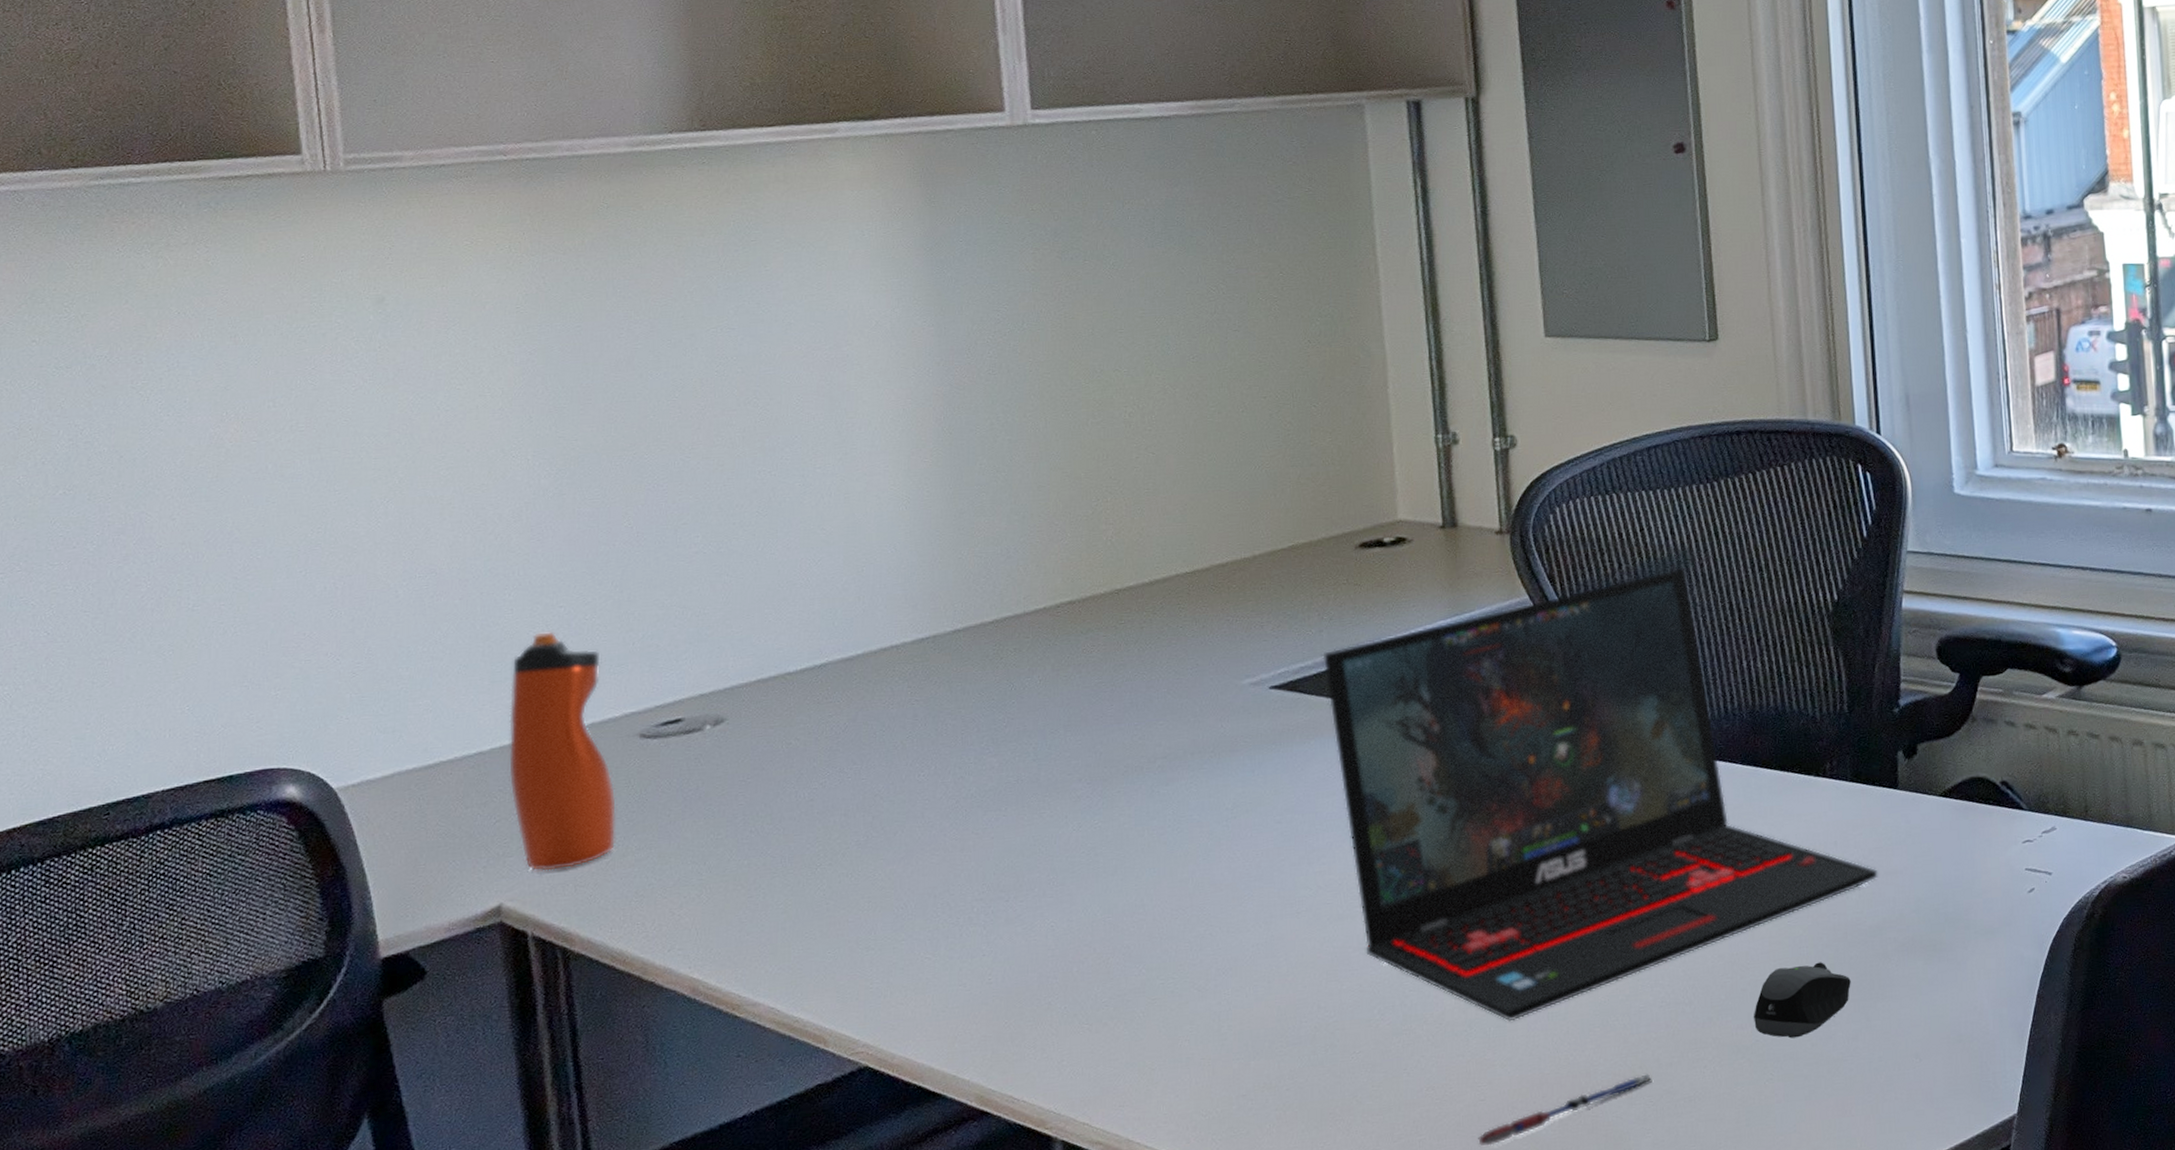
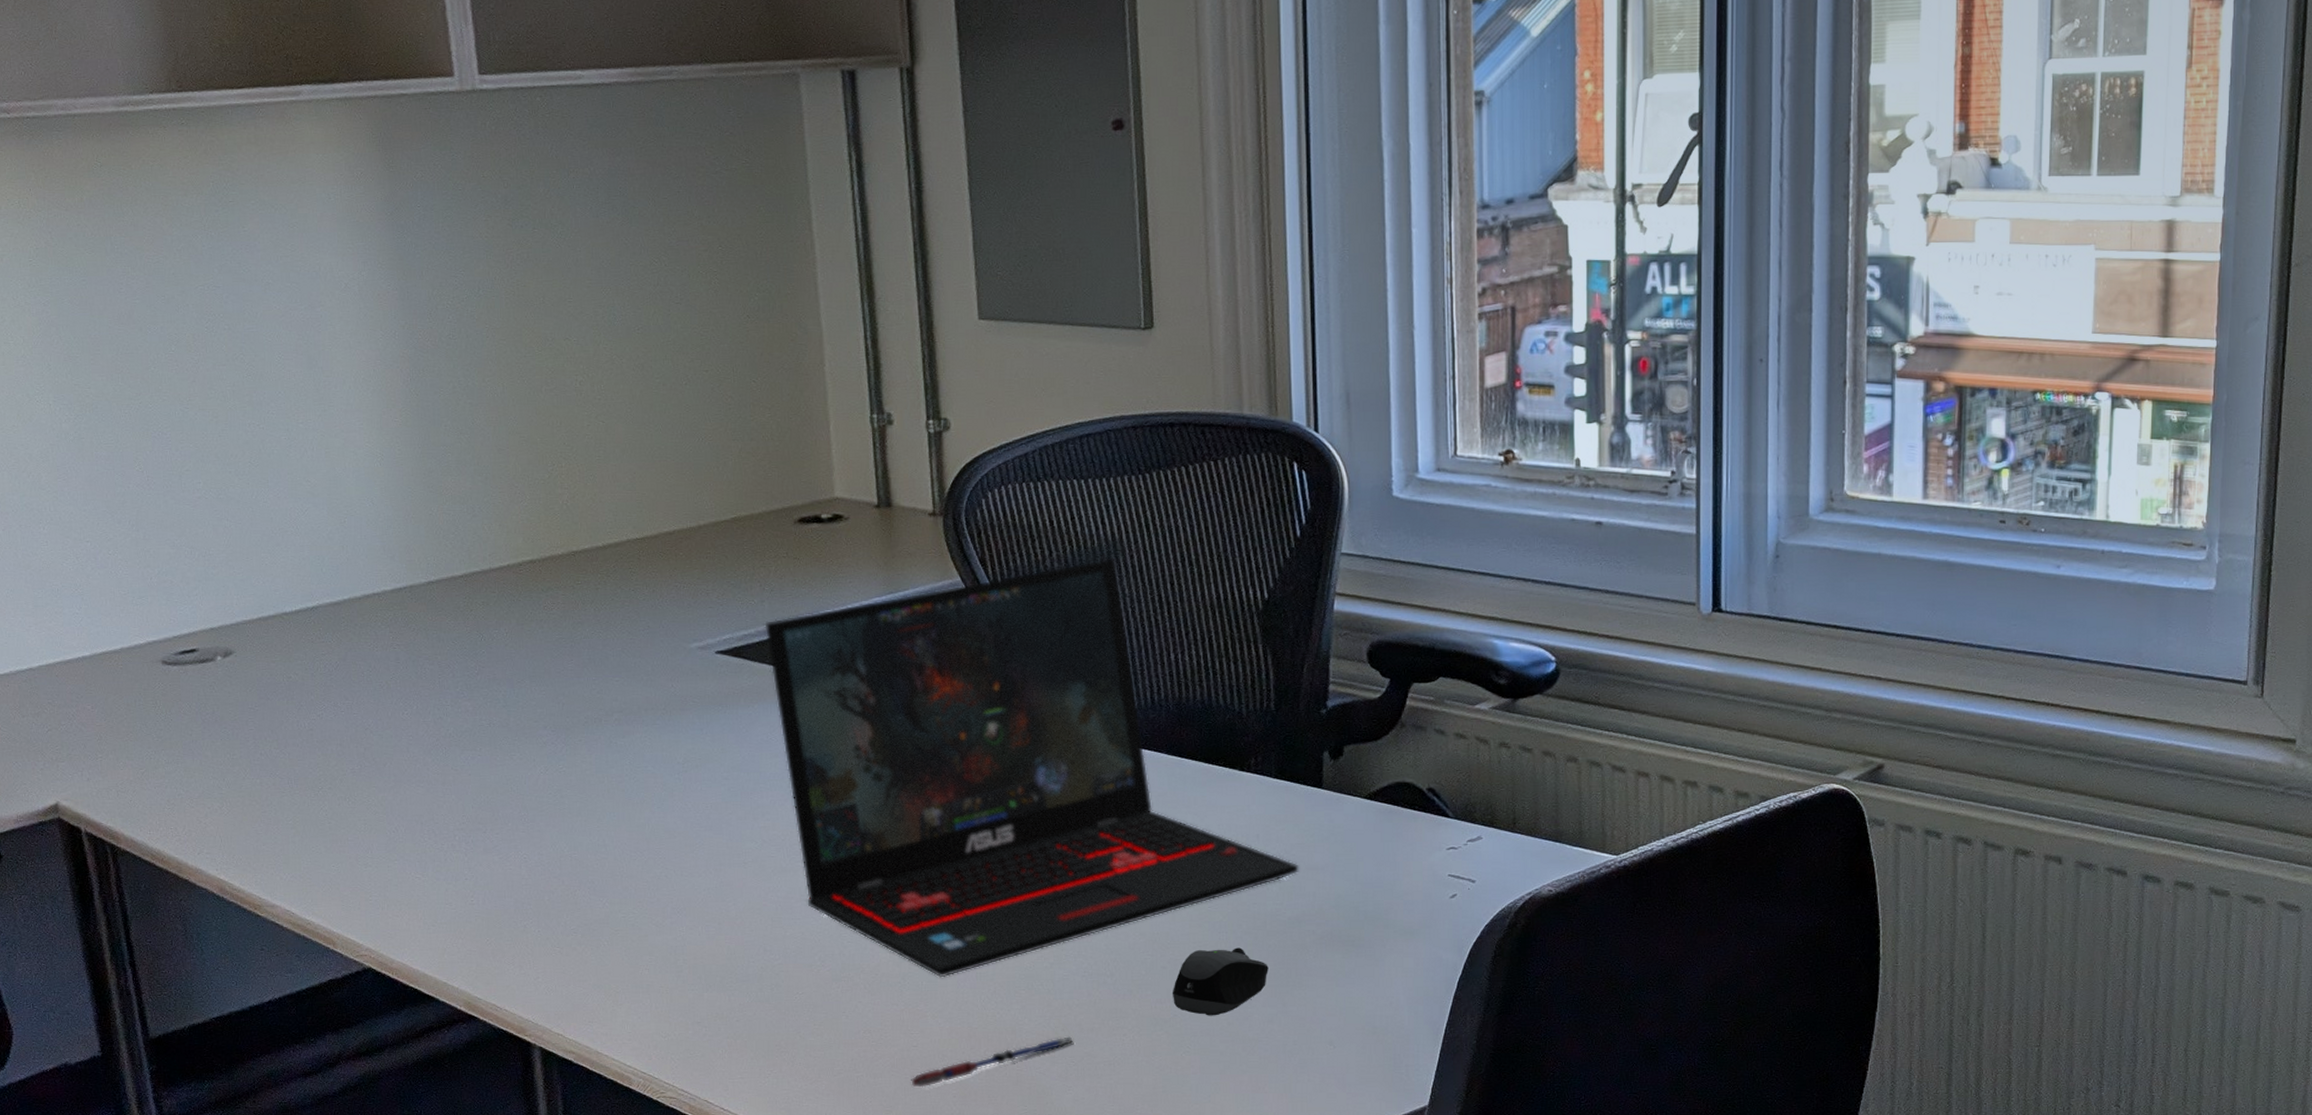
water bottle: present [509,632,616,871] -> none [51,564,148,777]

